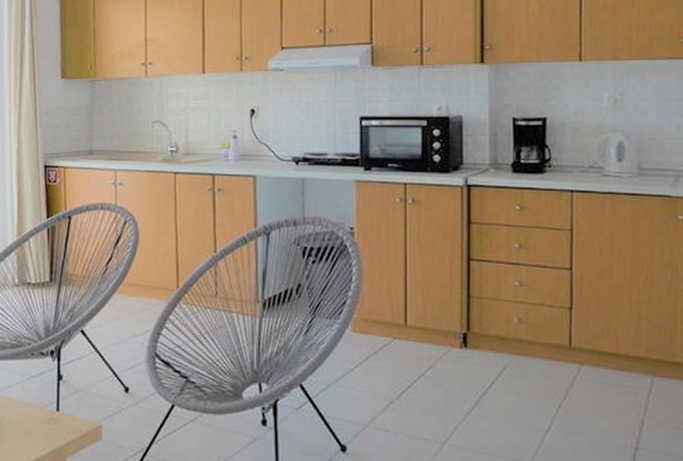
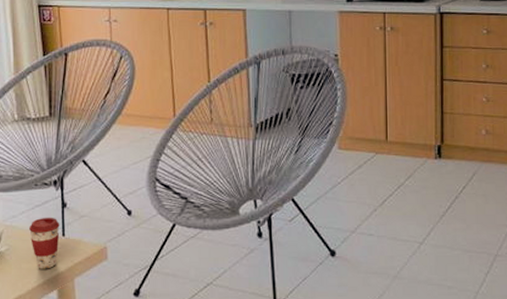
coffee cup: none [23,389,55,446] -> present [29,217,60,269]

